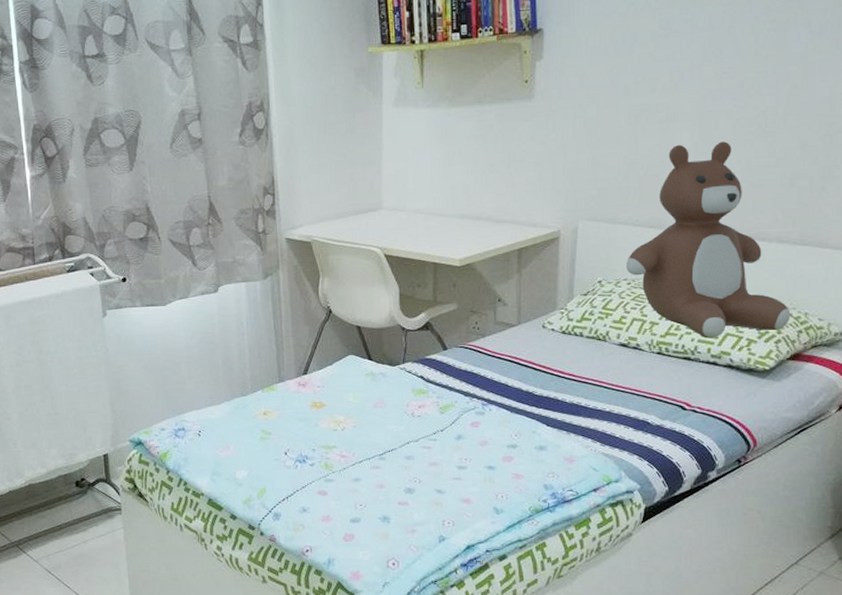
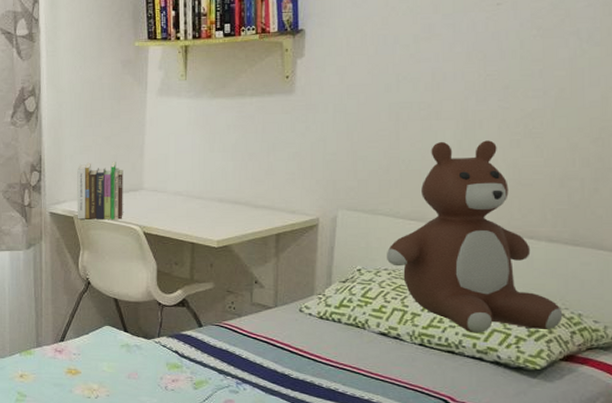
books: none [313,179,363,244] -> present [77,161,123,219]

